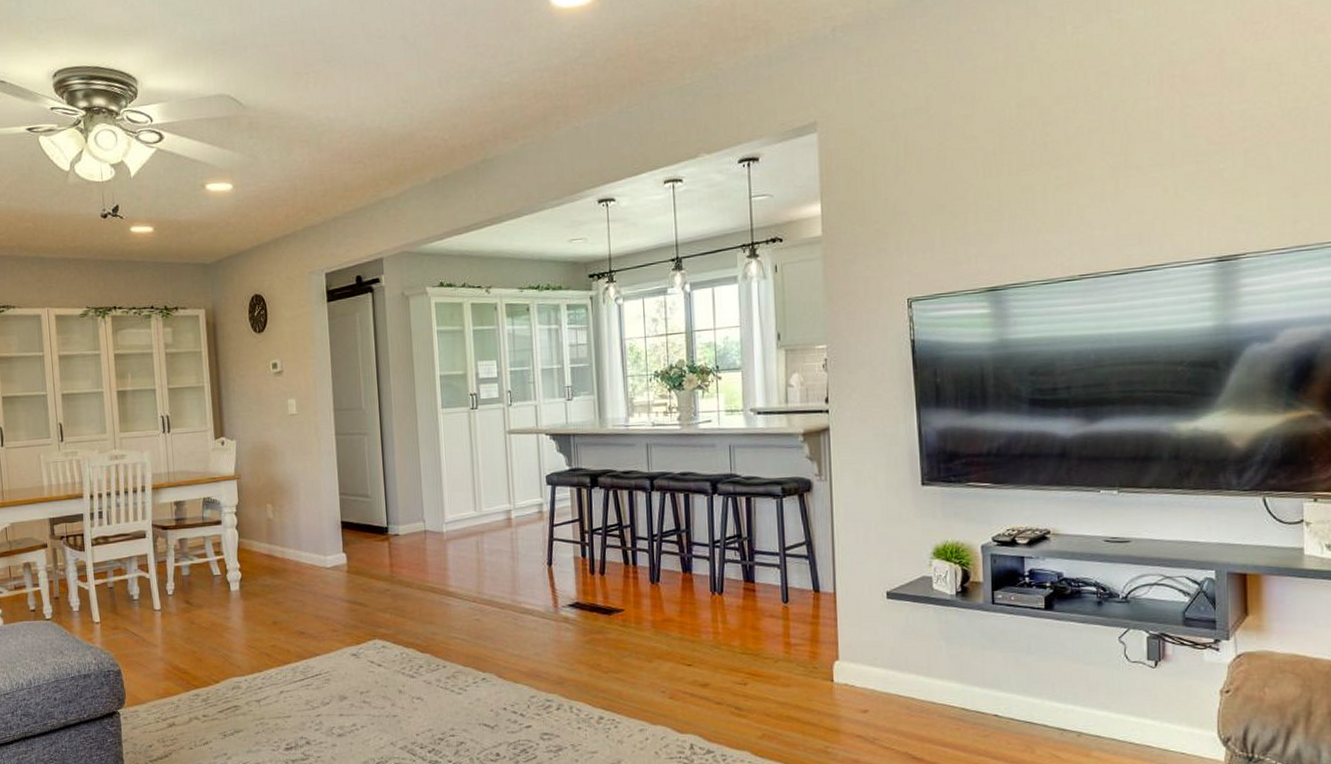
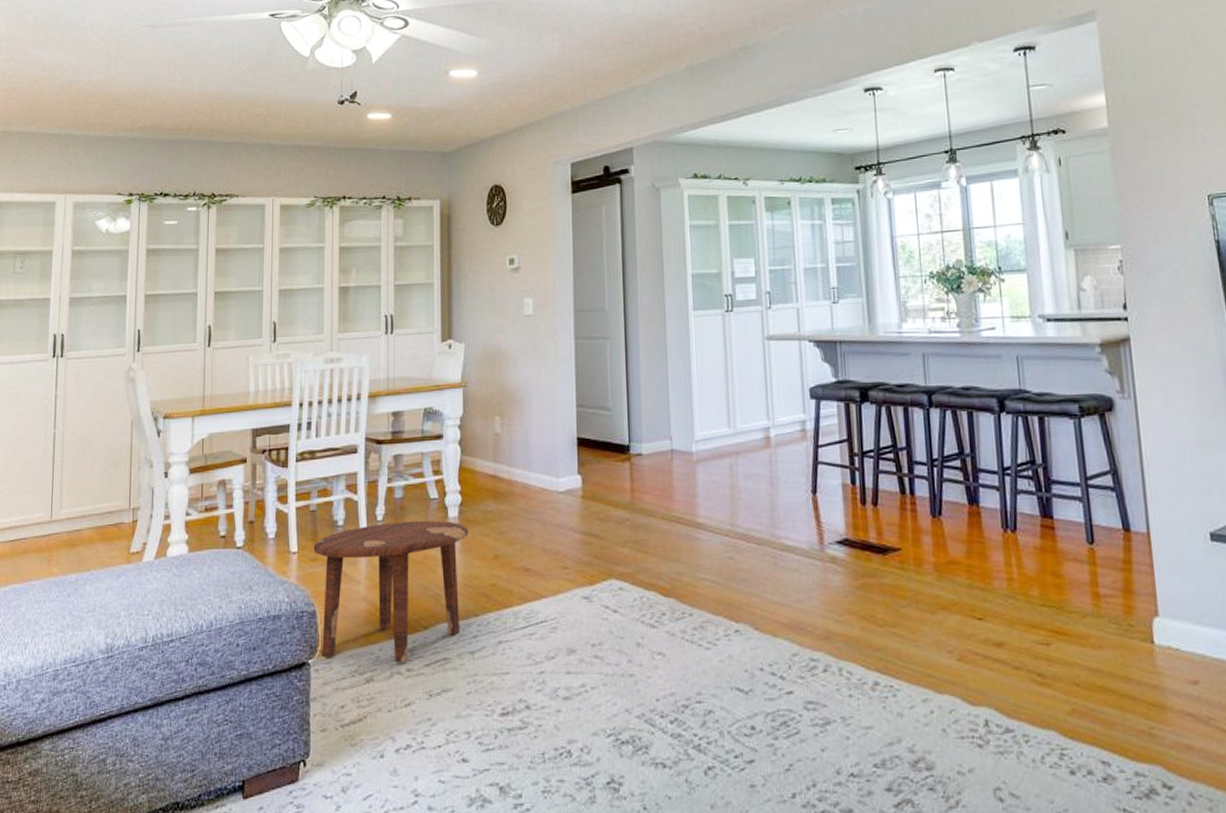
side table: none [113,593,250,711] -> present [313,520,469,663]

